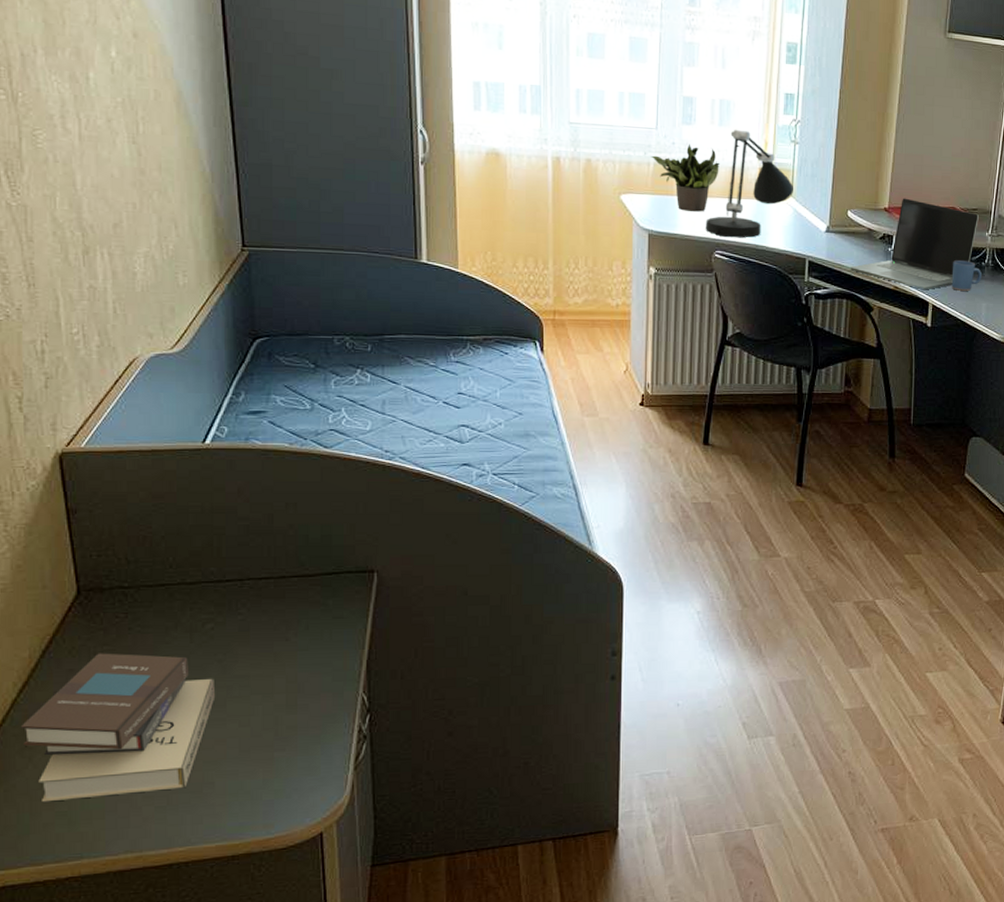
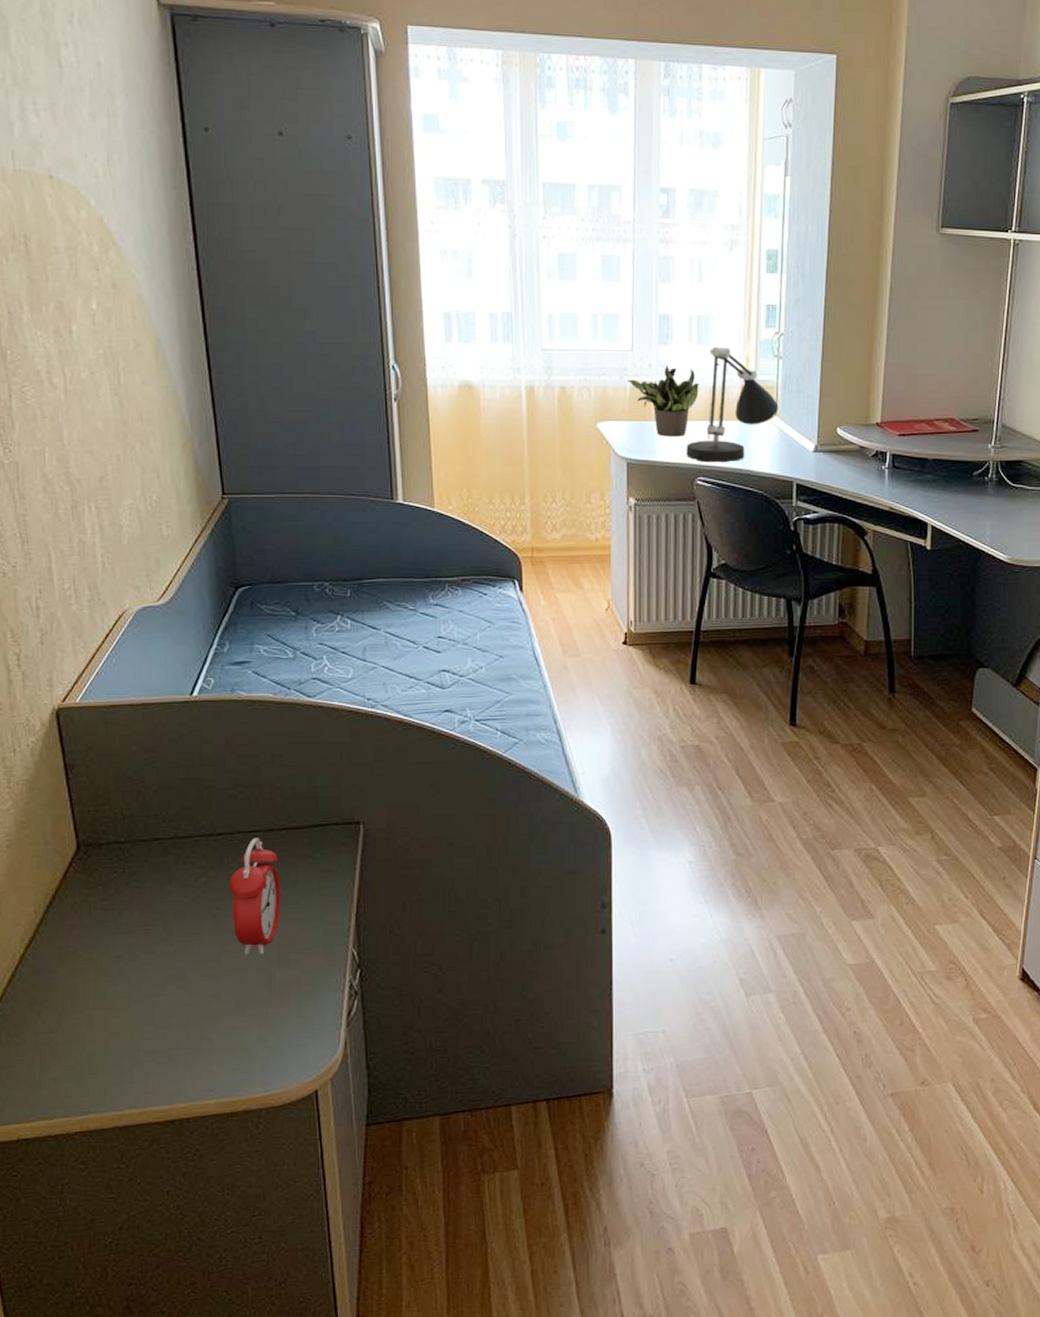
books: present [20,653,216,803] -> none [28,908,211,1057]
alarm clock: none [237,584,291,700] -> present [228,838,282,956]
laptop: present [850,198,979,290] -> none [841,411,980,510]
mug: present [951,260,982,291] -> none [952,476,985,509]

